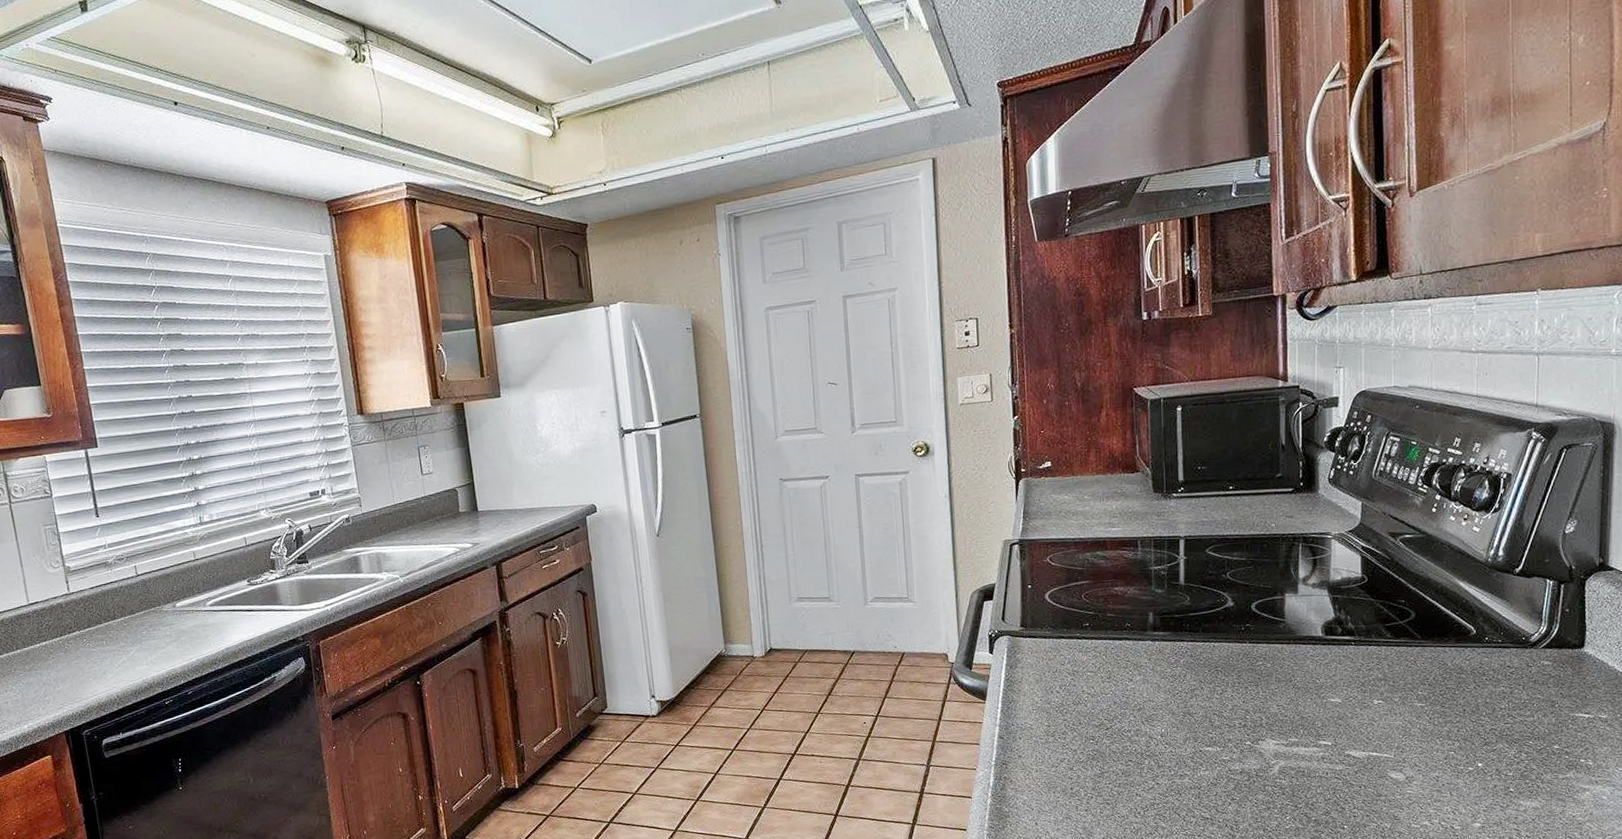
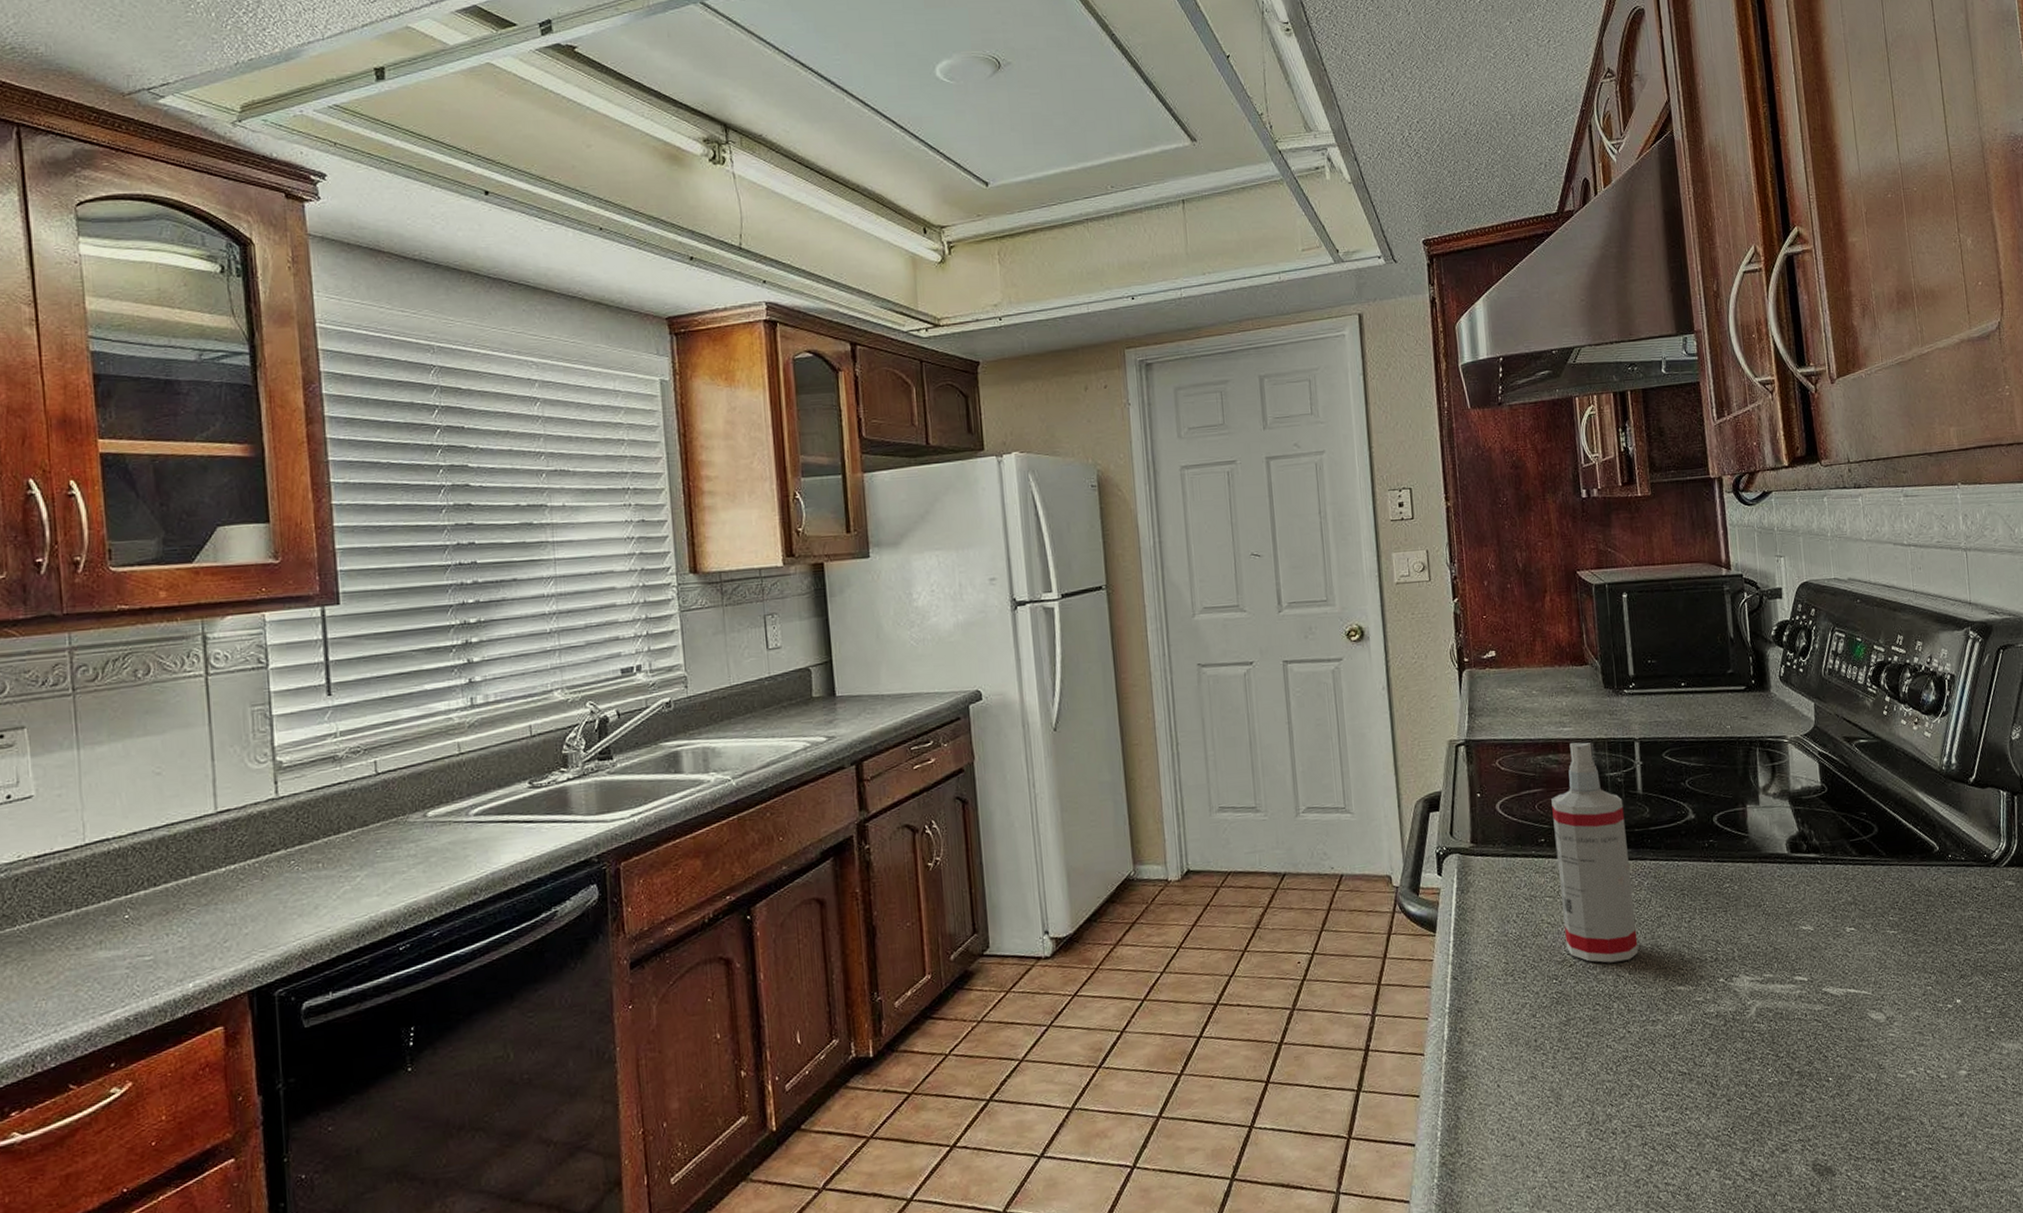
spray bottle: none [1097,540,1171,727] -> present [1551,742,1639,963]

